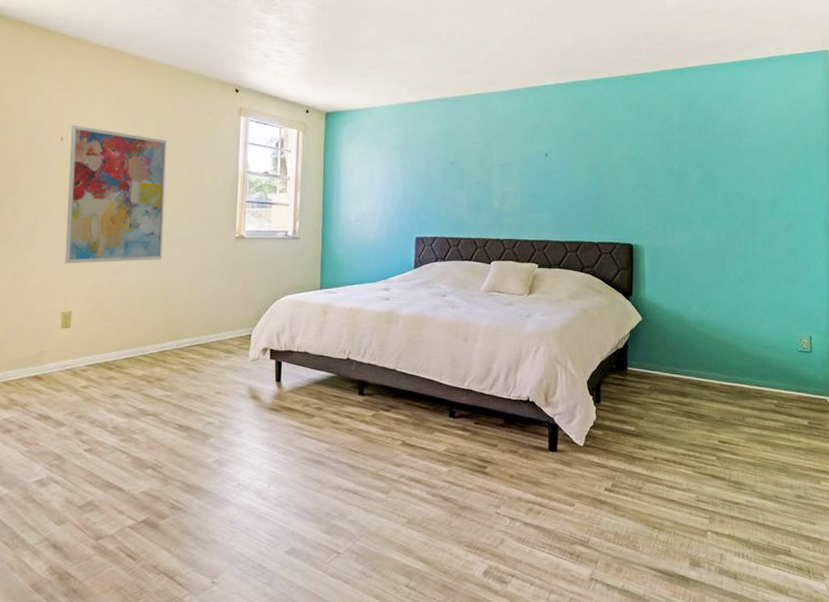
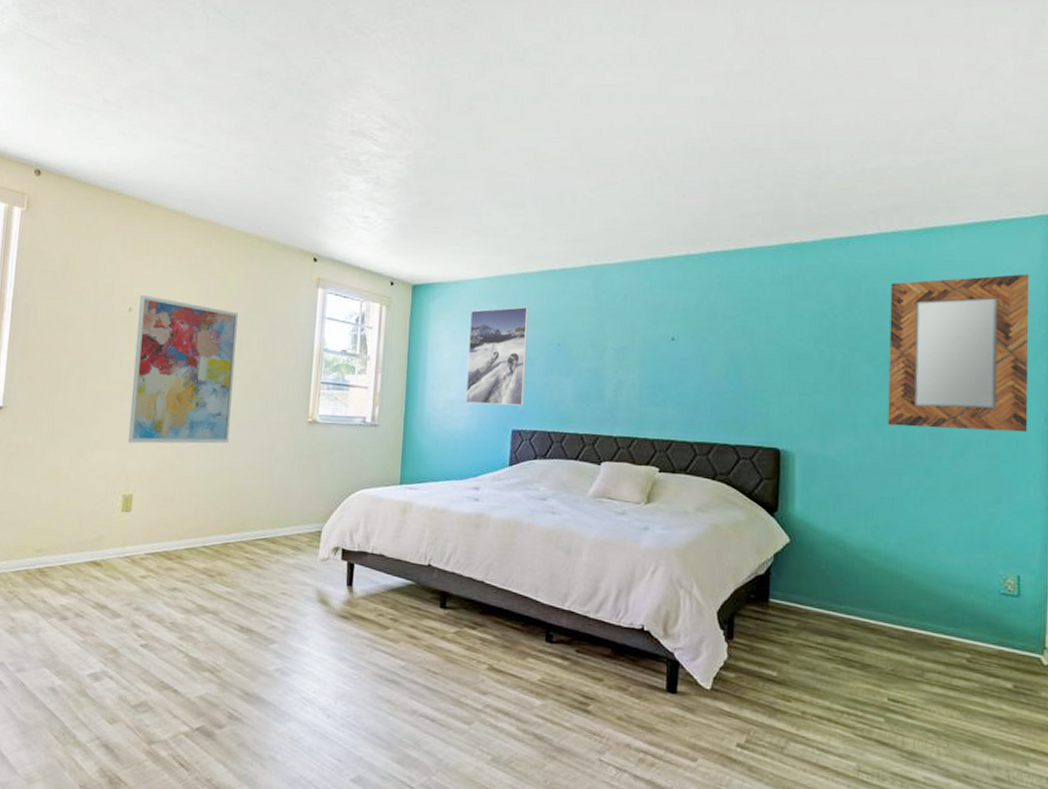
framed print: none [375,130,427,216] -> present [466,306,529,406]
home mirror: none [714,97,815,223] -> present [888,274,1030,433]

